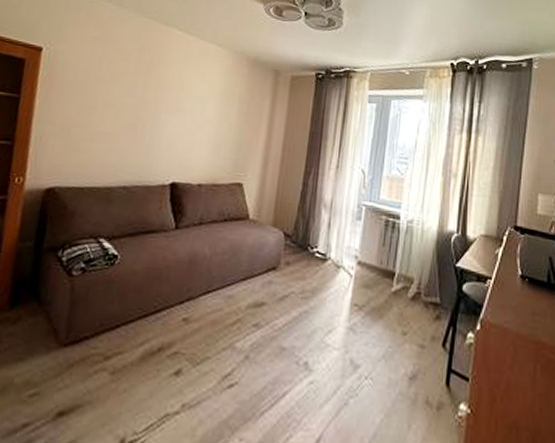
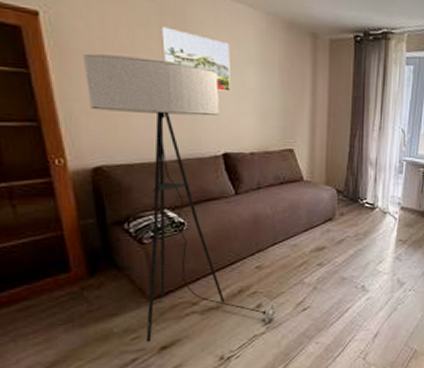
floor lamp: none [44,83,200,403] -> present [84,53,279,342]
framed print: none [133,61,196,121] -> present [160,26,230,91]

